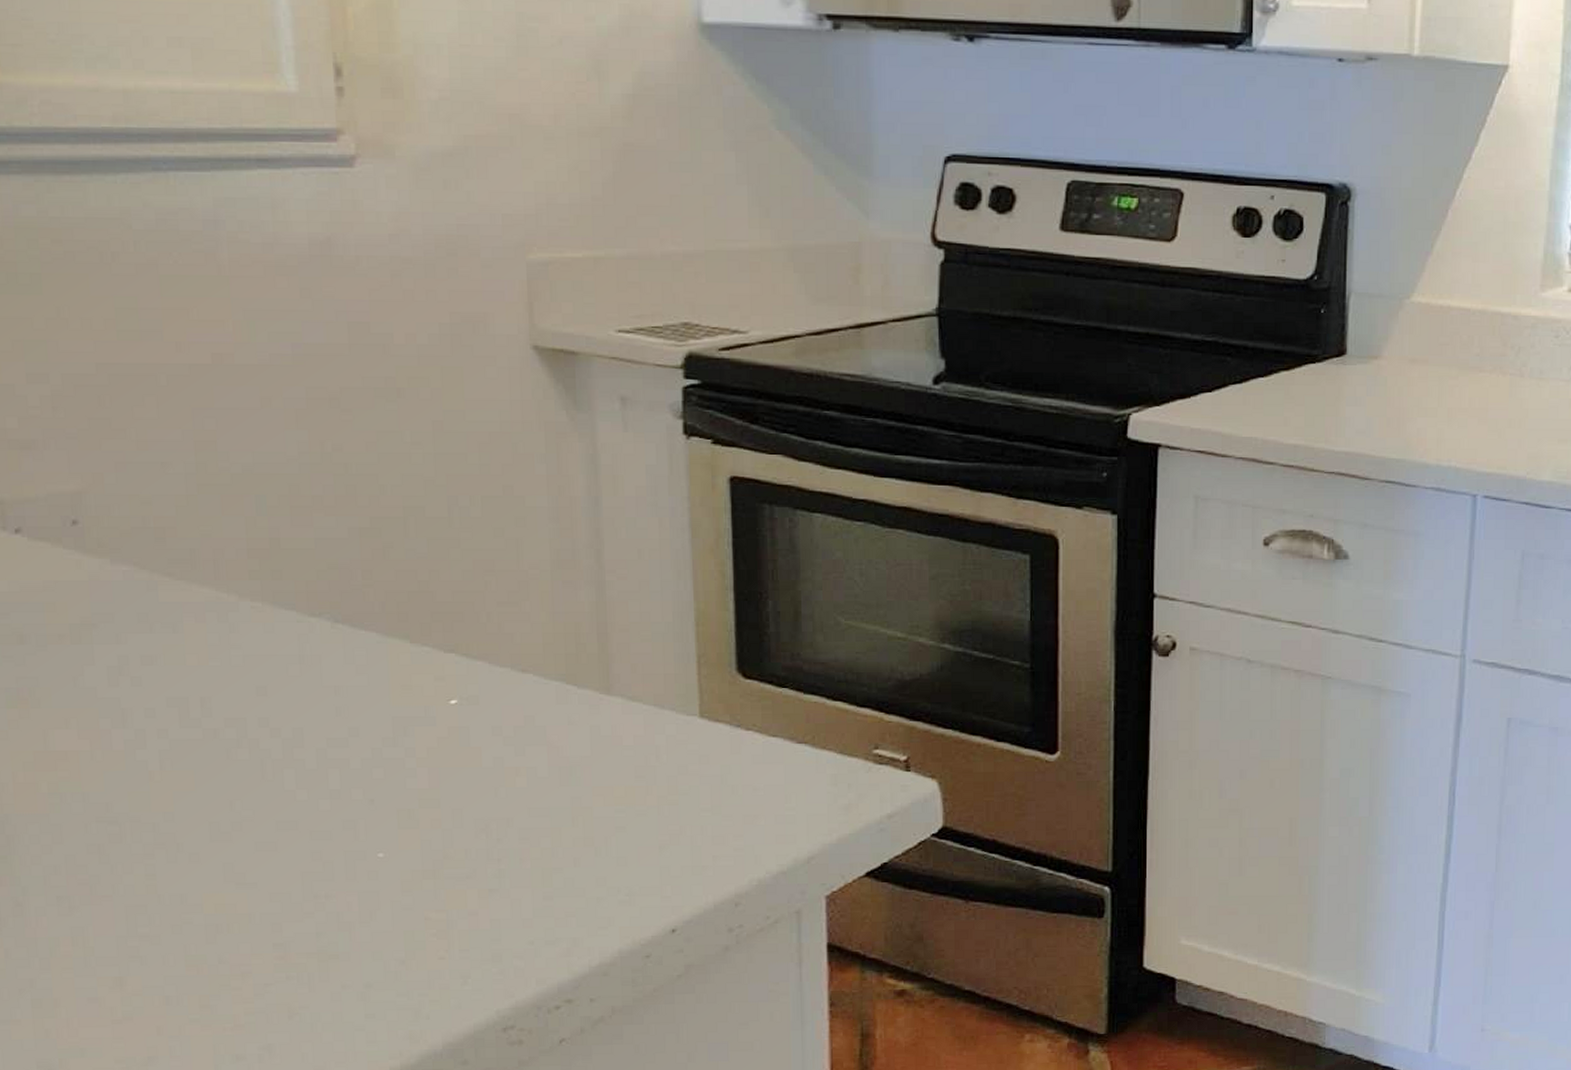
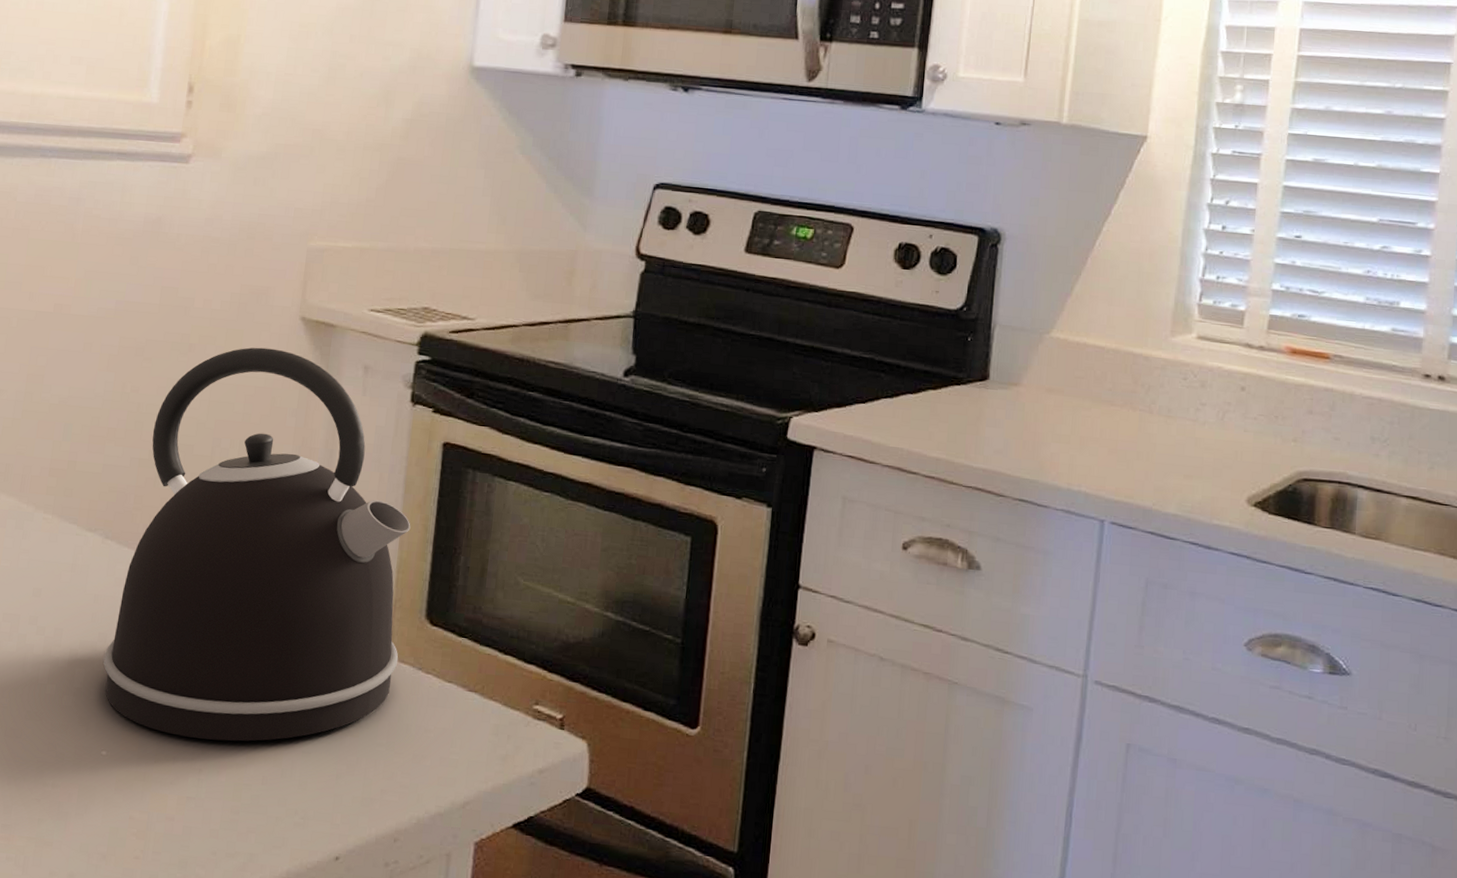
kettle: none [359,386,712,827] -> present [103,347,411,742]

